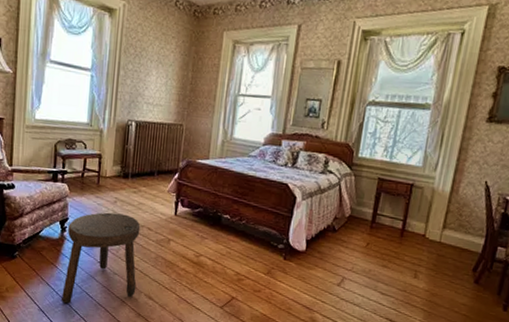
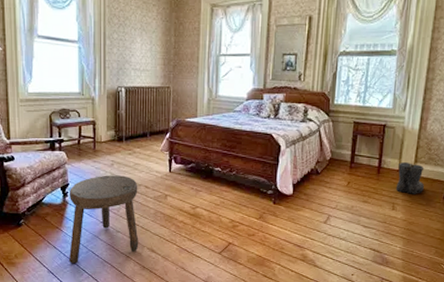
boots: none [419,226,453,263] -> present [395,161,424,194]

